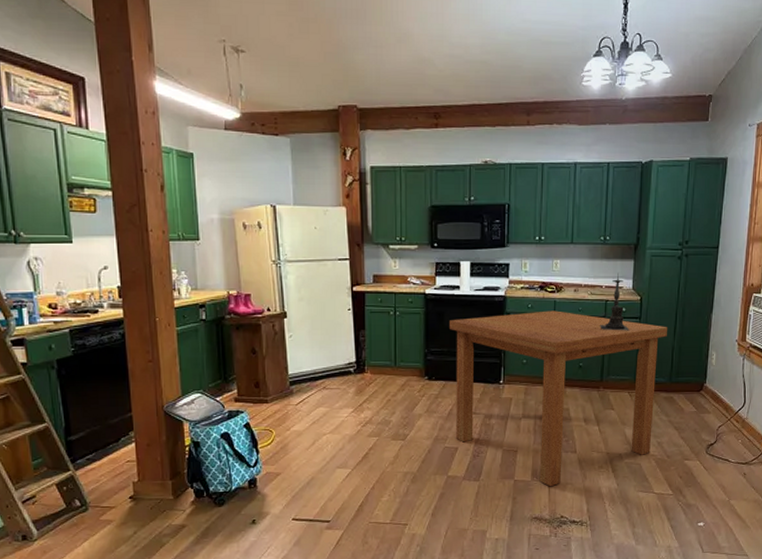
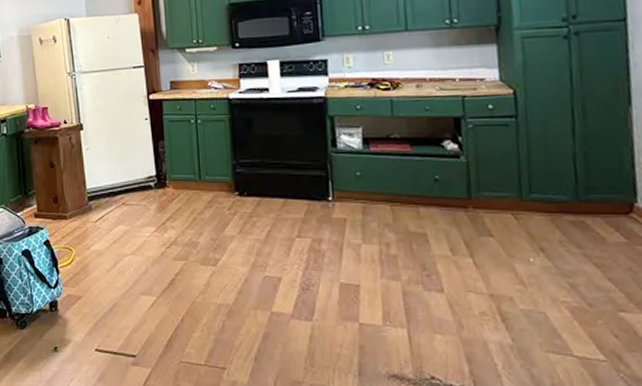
dining table: present [450,310,667,487] -> none [260,111,562,336]
candle holder: present [600,273,630,331] -> none [458,61,503,134]

